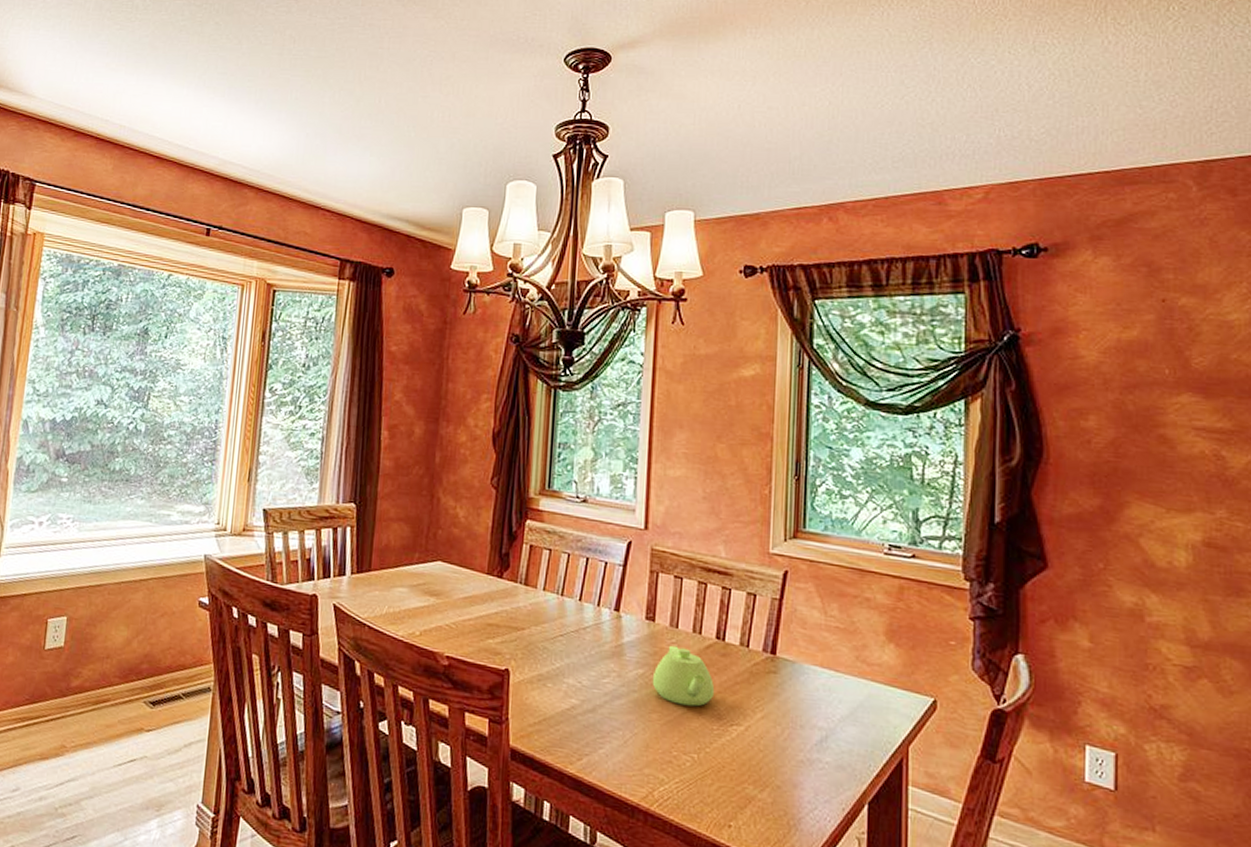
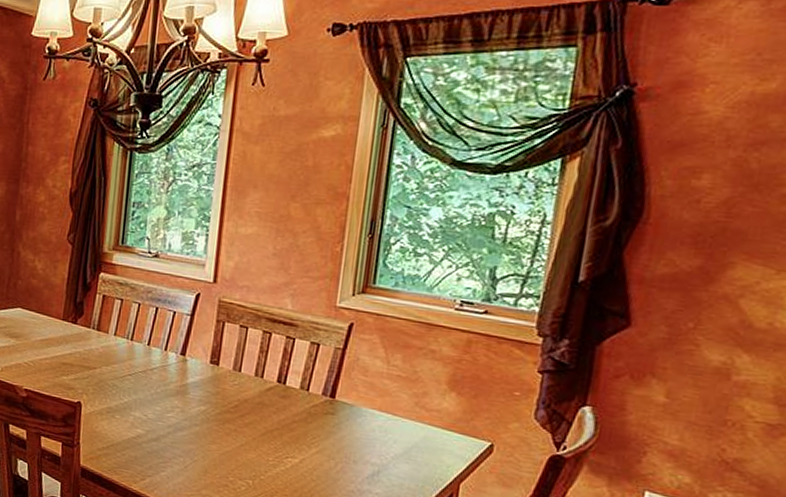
teapot: present [652,645,715,707] -> none [213,386,273,441]

